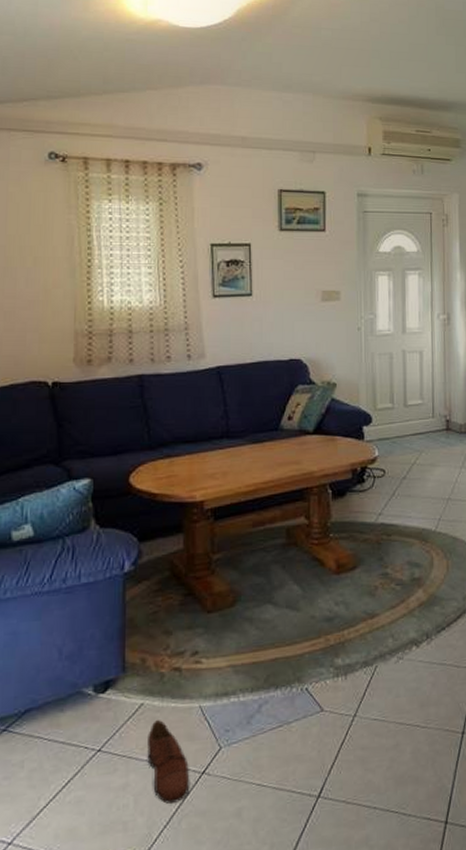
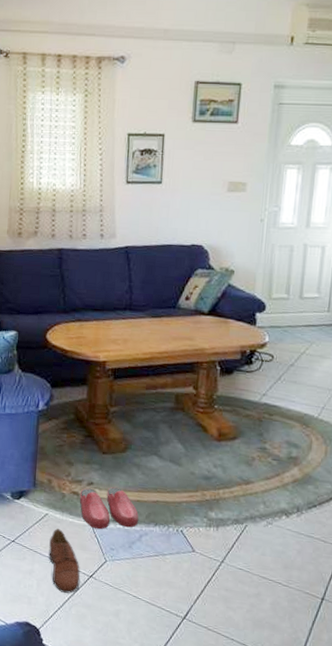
slippers: none [182,651,255,710] -> present [79,487,139,530]

